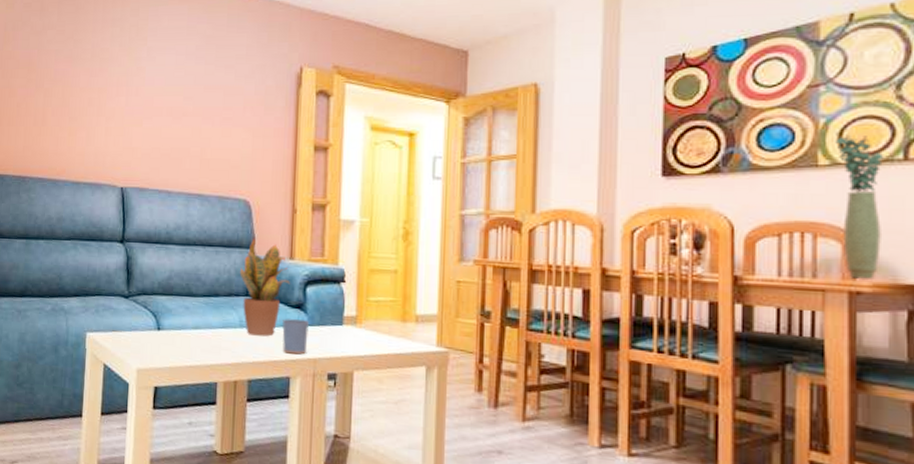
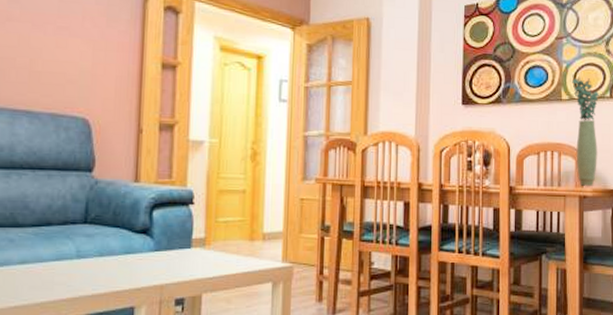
potted plant: present [239,238,290,337] -> none [76,160,135,266]
mug: present [282,319,309,354] -> none [126,245,155,282]

